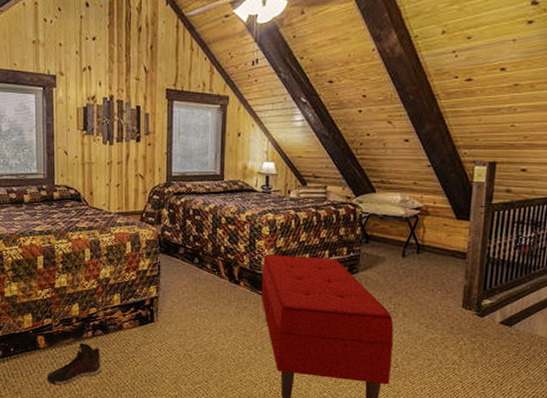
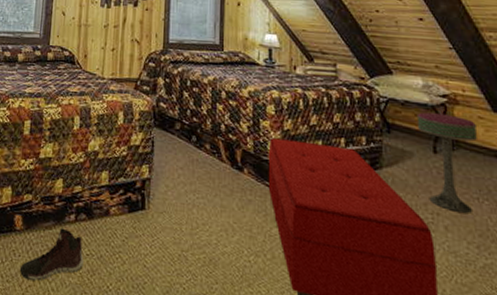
bar stool: none [391,224,442,302] -> present [416,112,478,213]

